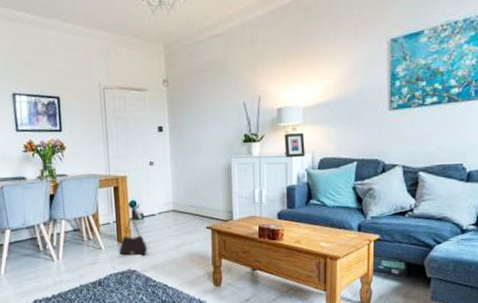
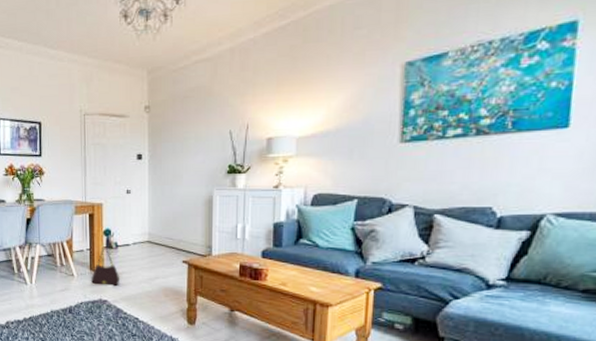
picture frame: present [284,133,305,158] -> none [273,166,297,192]

